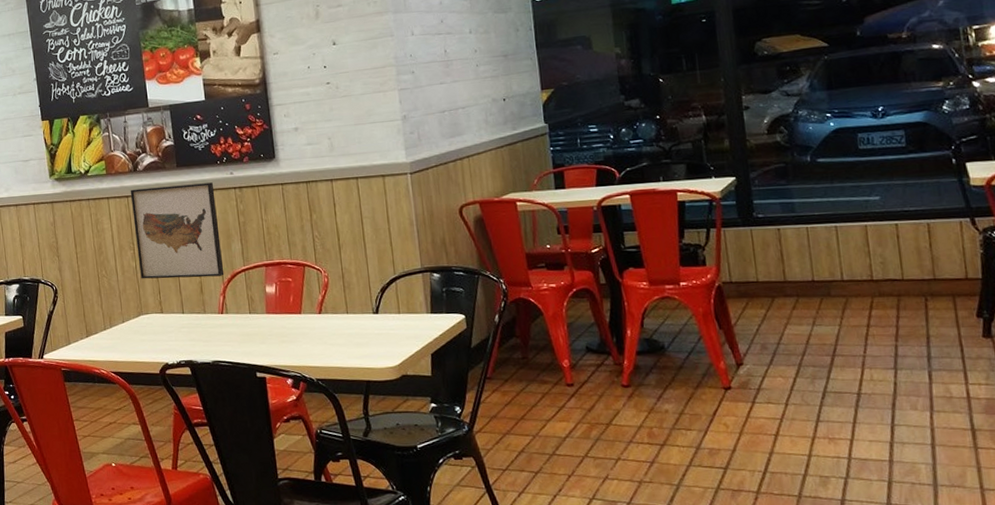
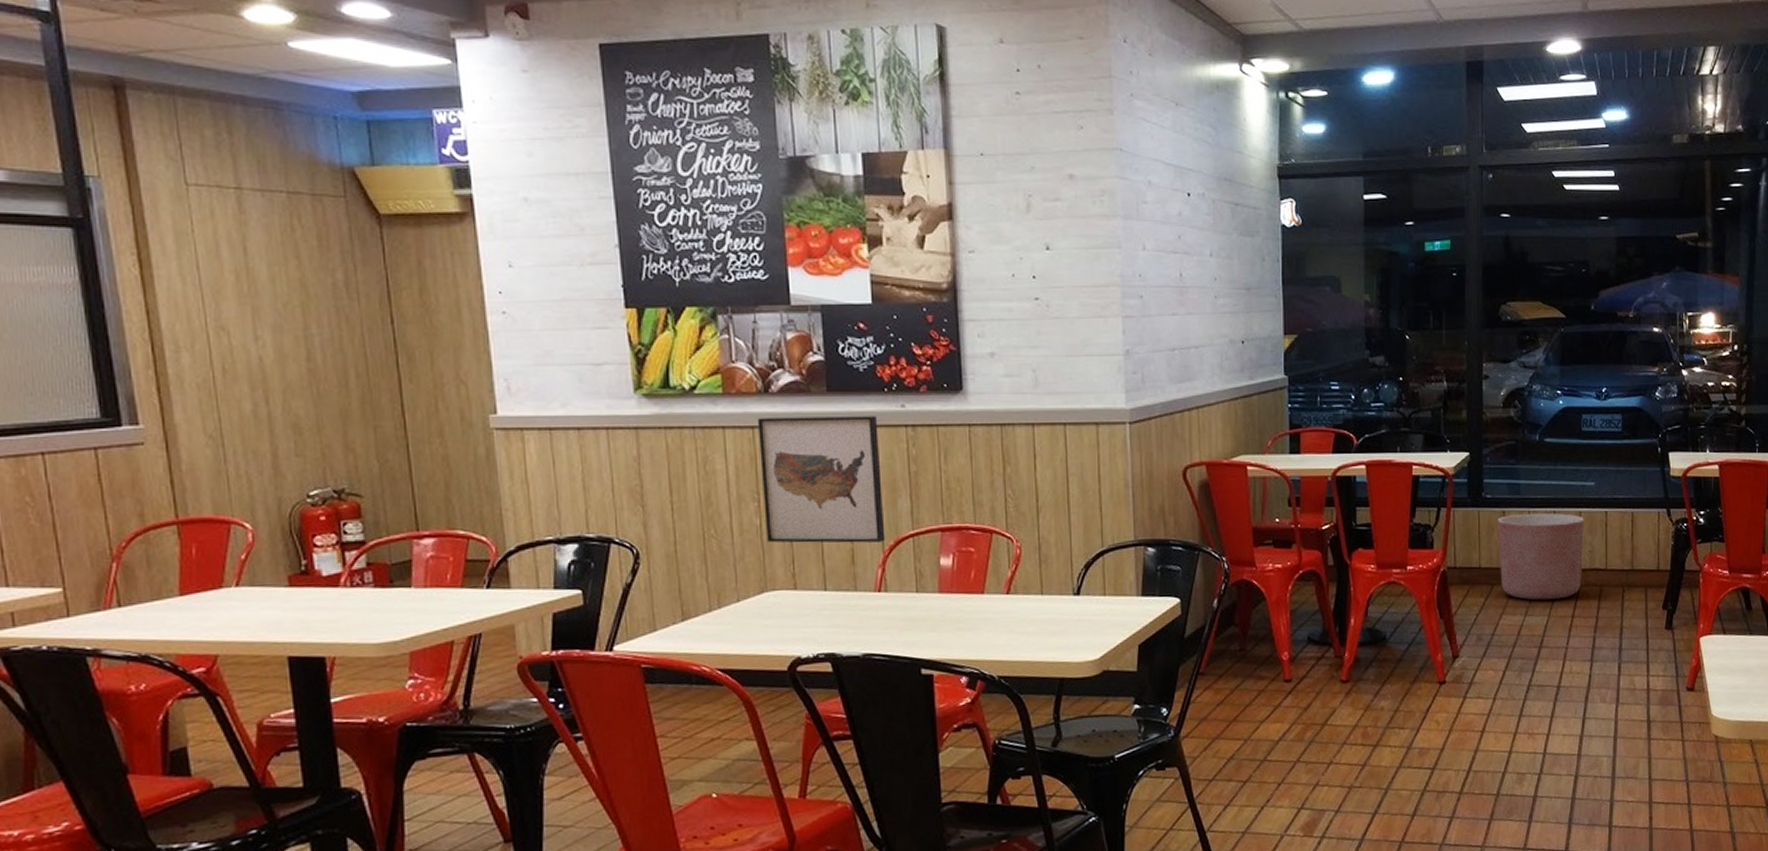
planter: none [773,228,875,311] -> present [1498,513,1584,601]

